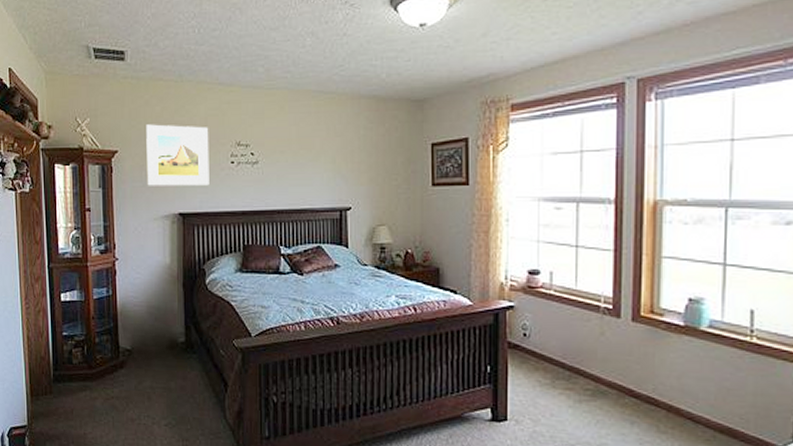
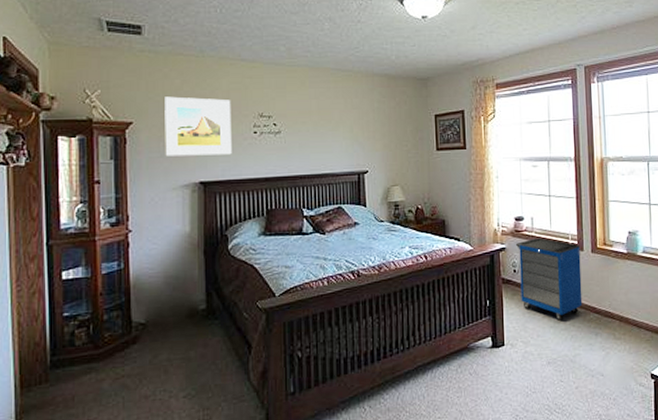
cabinet: none [527,297,616,402] -> present [515,238,583,322]

